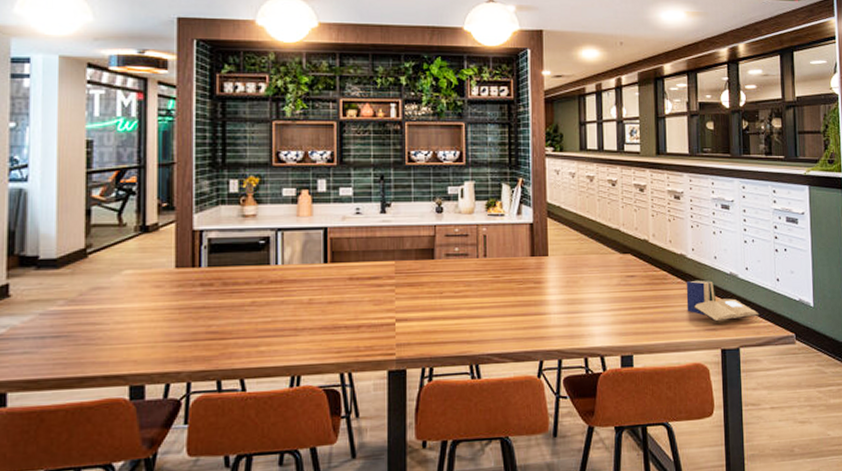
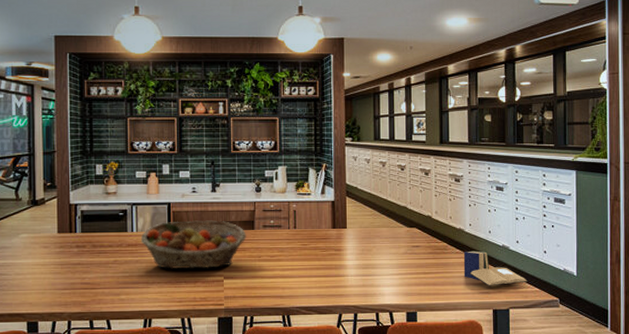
fruit basket: none [287,248,425,312] -> present [140,220,247,270]

